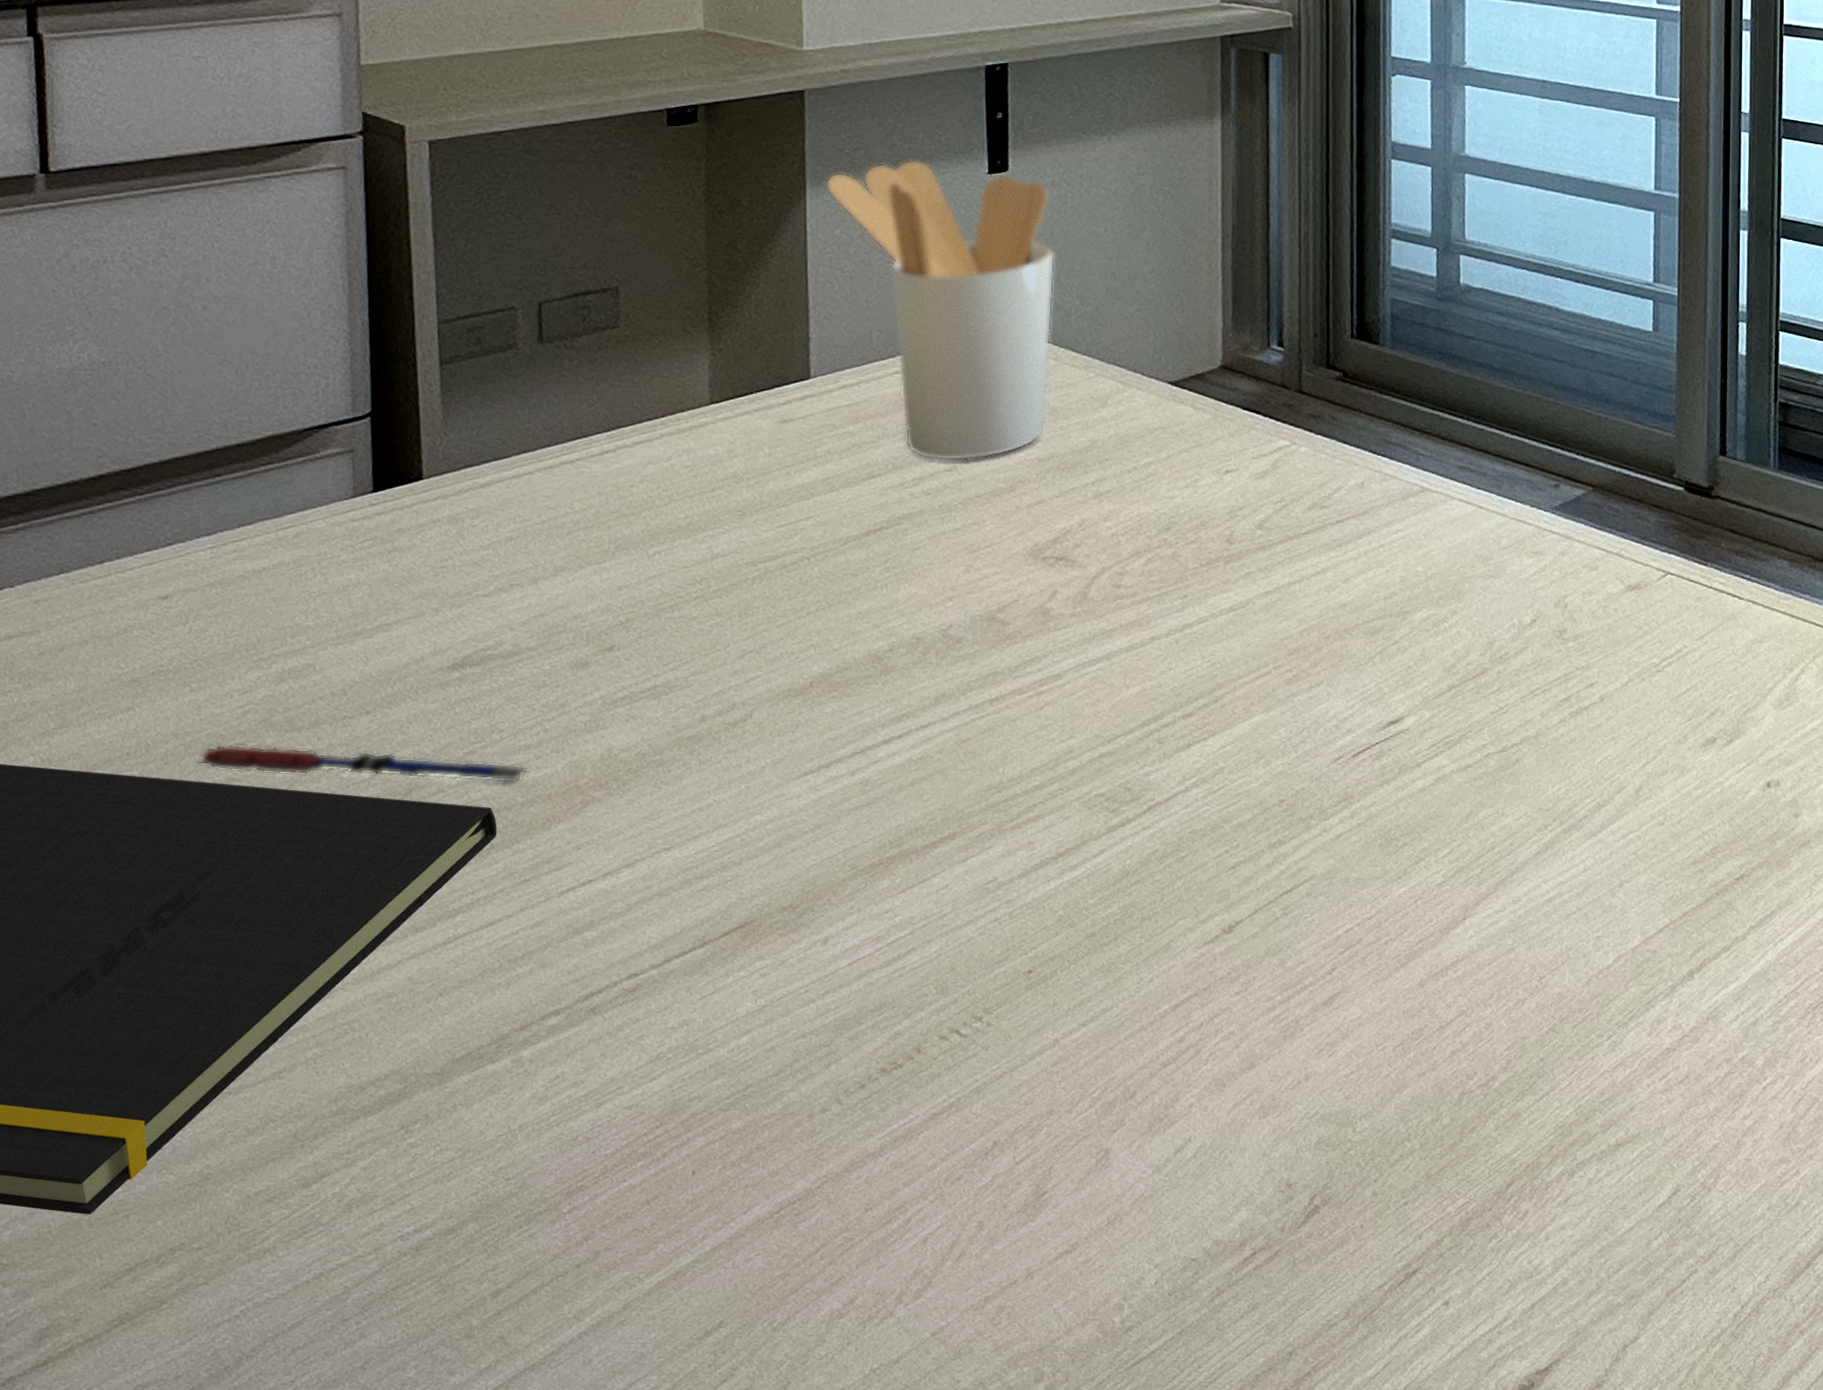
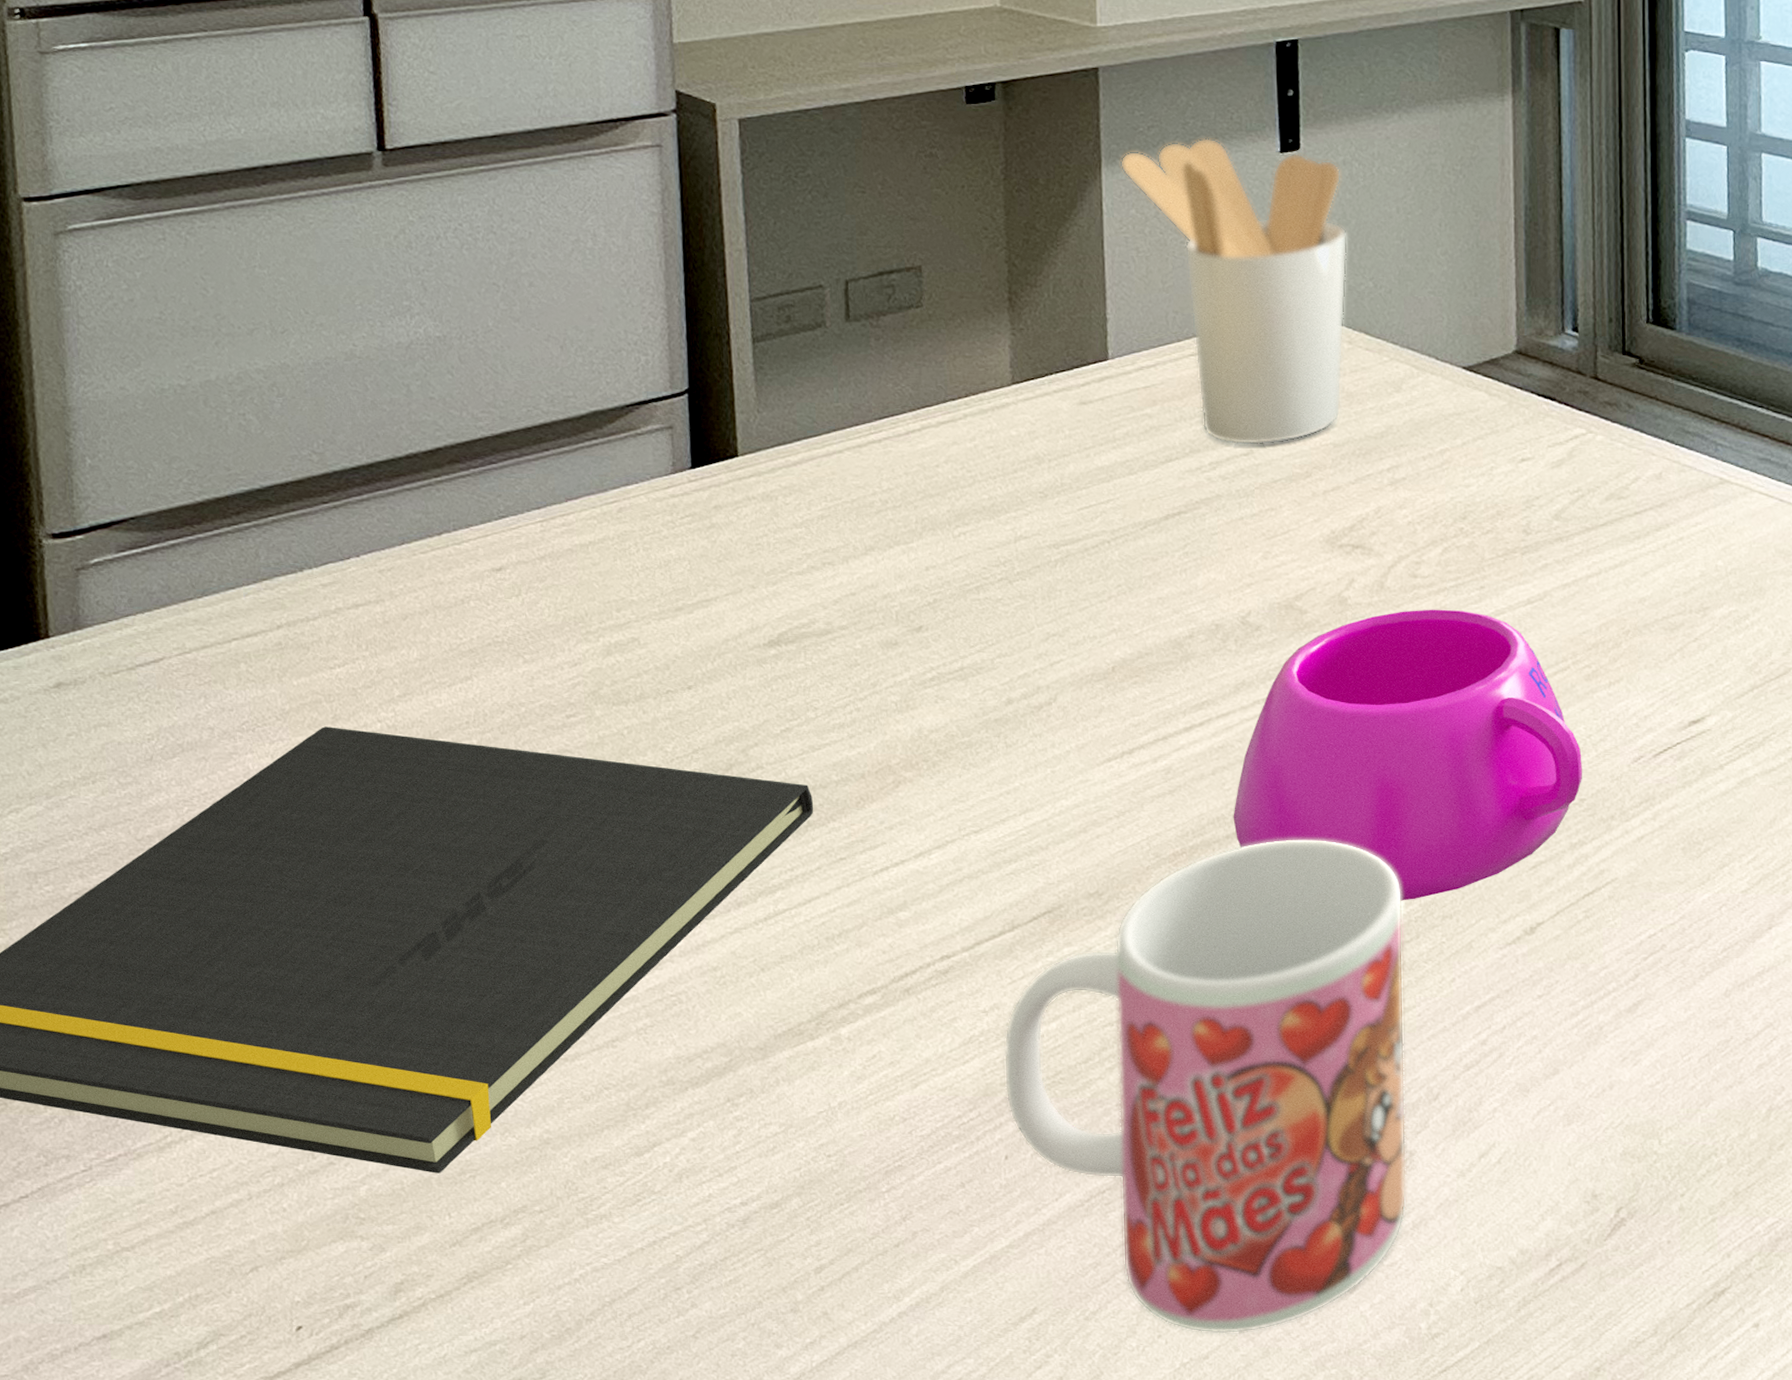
pen: present [197,745,532,783] -> none [531,716,845,761]
mug: none [692,847,1103,1338] -> present [1003,839,1407,1334]
bowl: none [931,618,1282,905] -> present [1233,609,1582,901]

